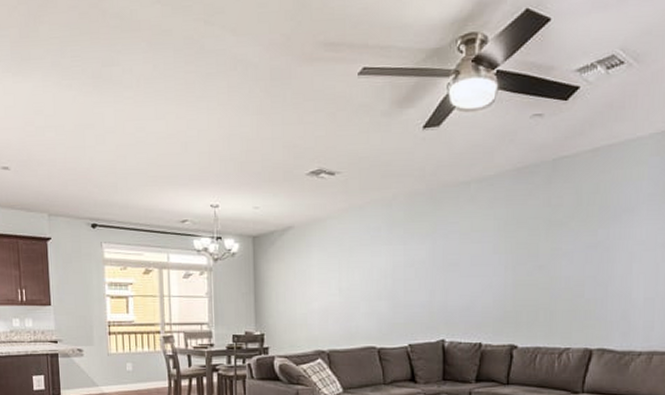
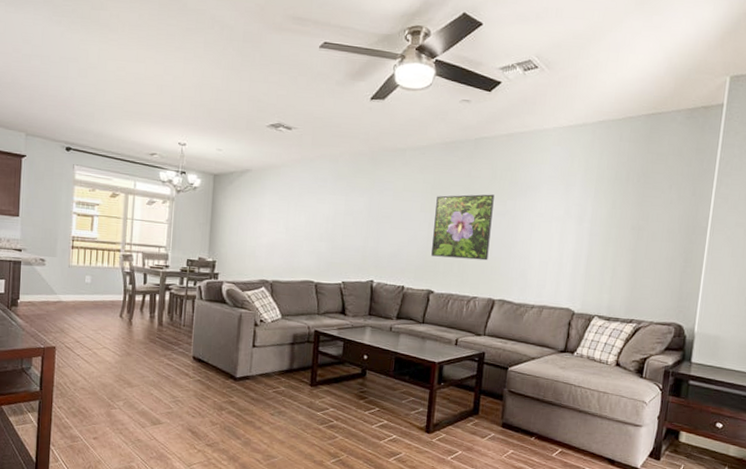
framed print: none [511,224,582,305] -> present [431,194,494,261]

